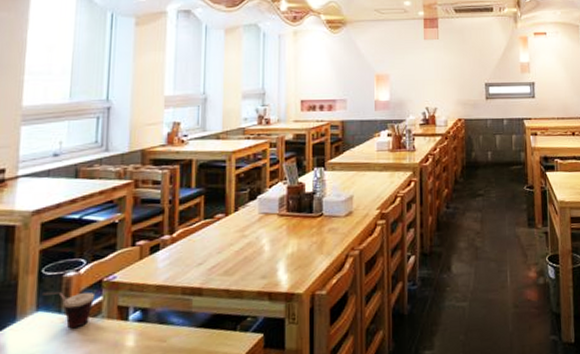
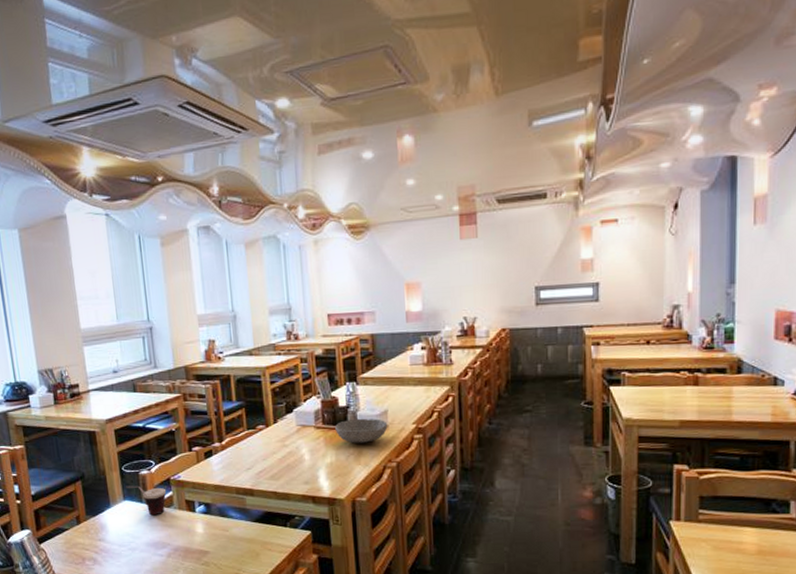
bowl: none [299,204,353,231] -> present [335,418,388,443]

